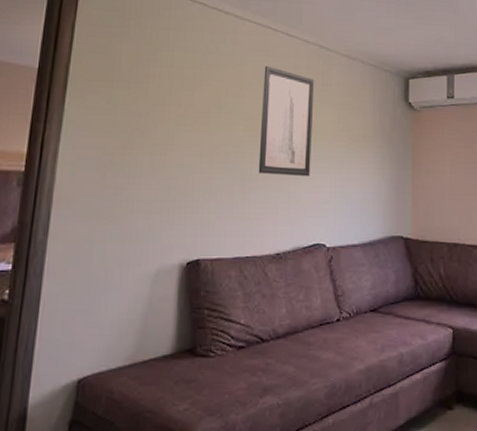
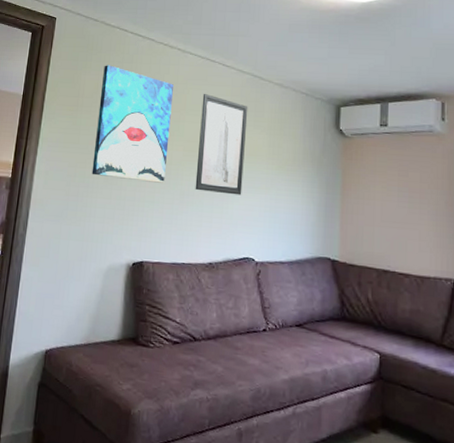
wall art: none [133,32,230,168] -> present [91,65,173,183]

